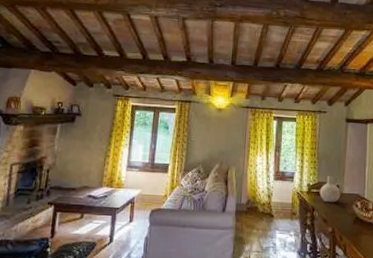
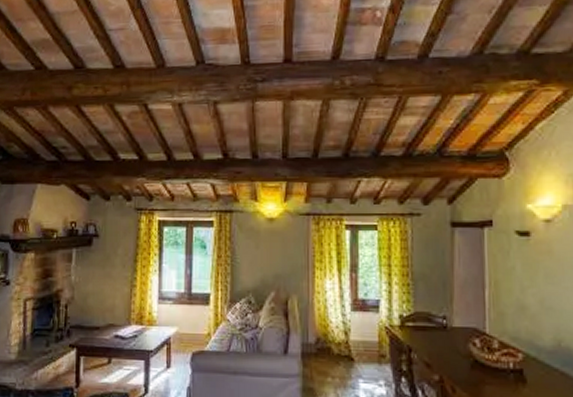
vase: present [319,175,341,203] -> none [417,302,449,341]

